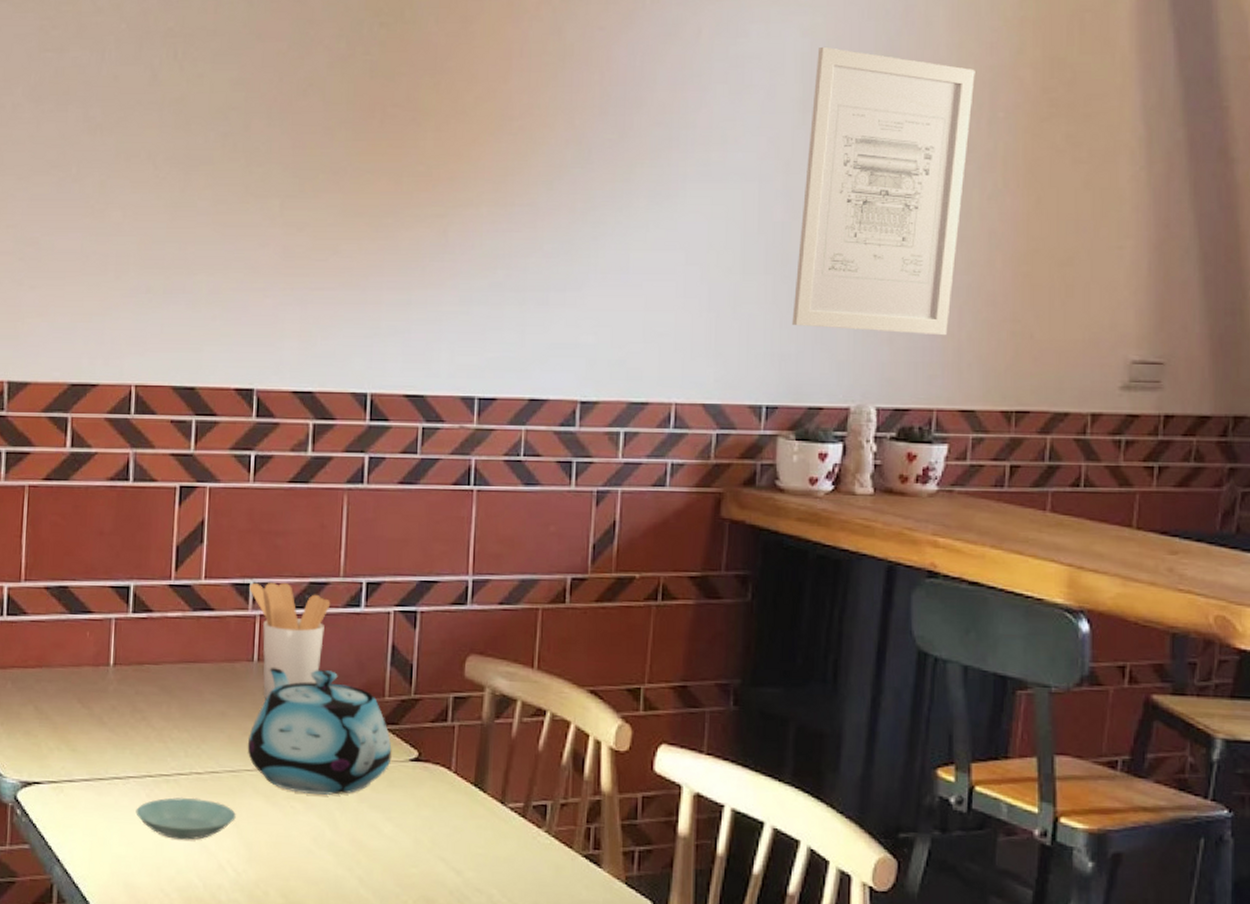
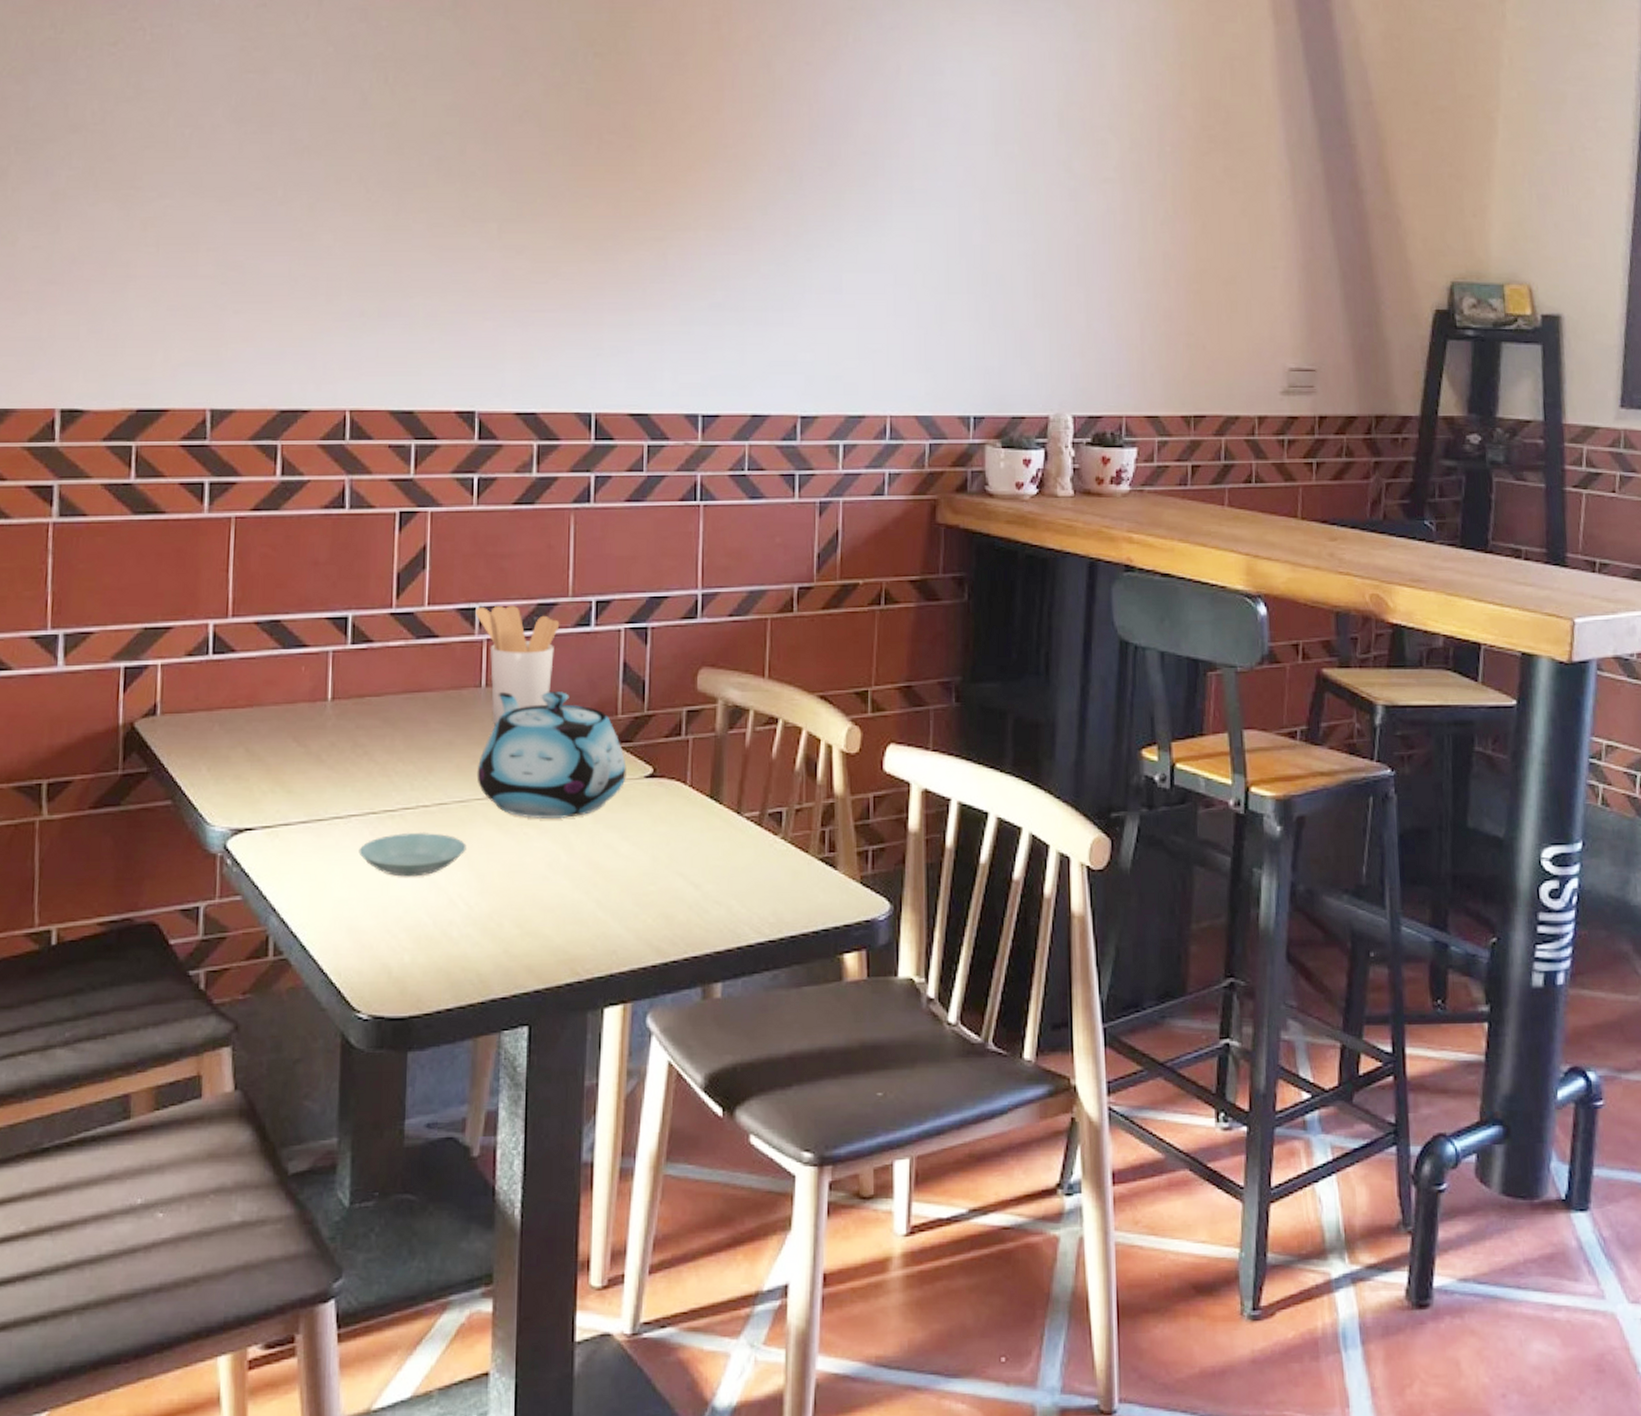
wall art: present [792,46,975,336] -> none [994,85,1145,348]

